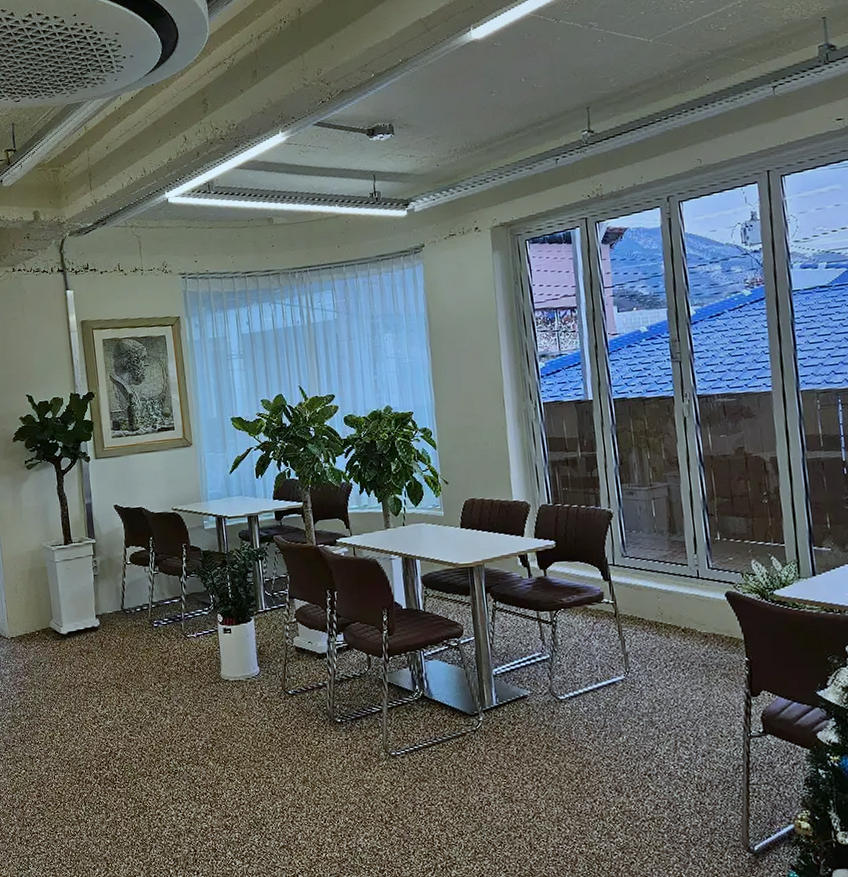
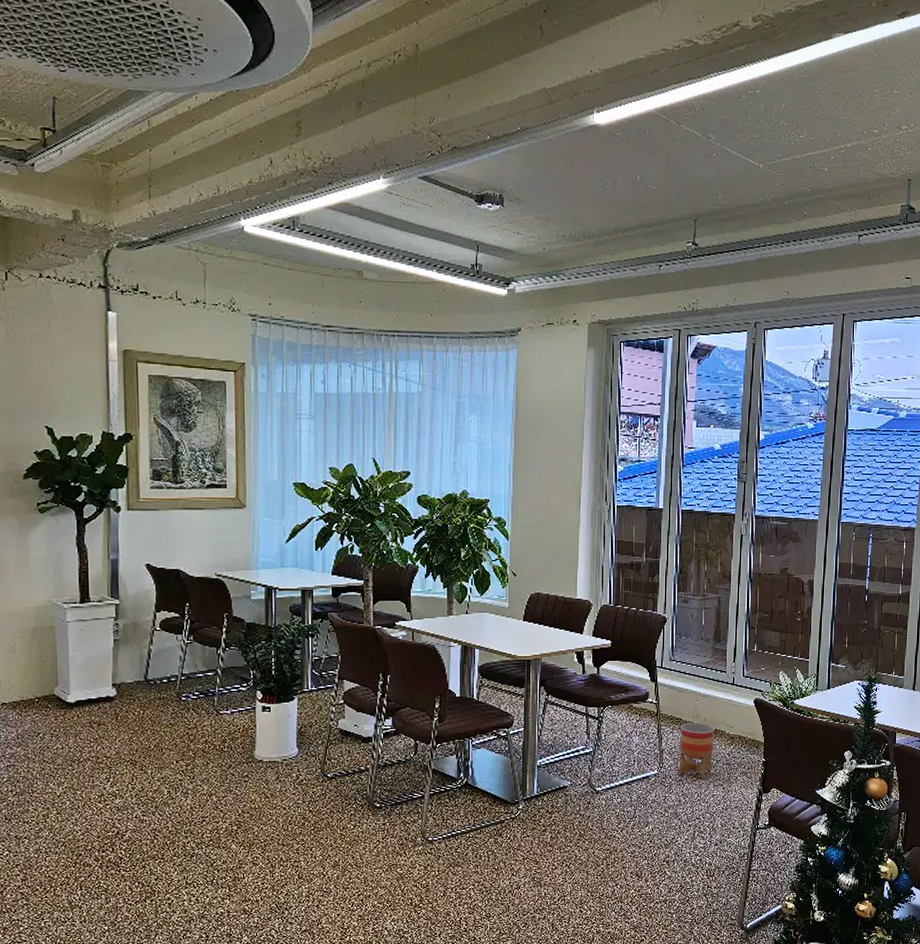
planter: none [643,621,687,684] -> present [679,722,714,779]

